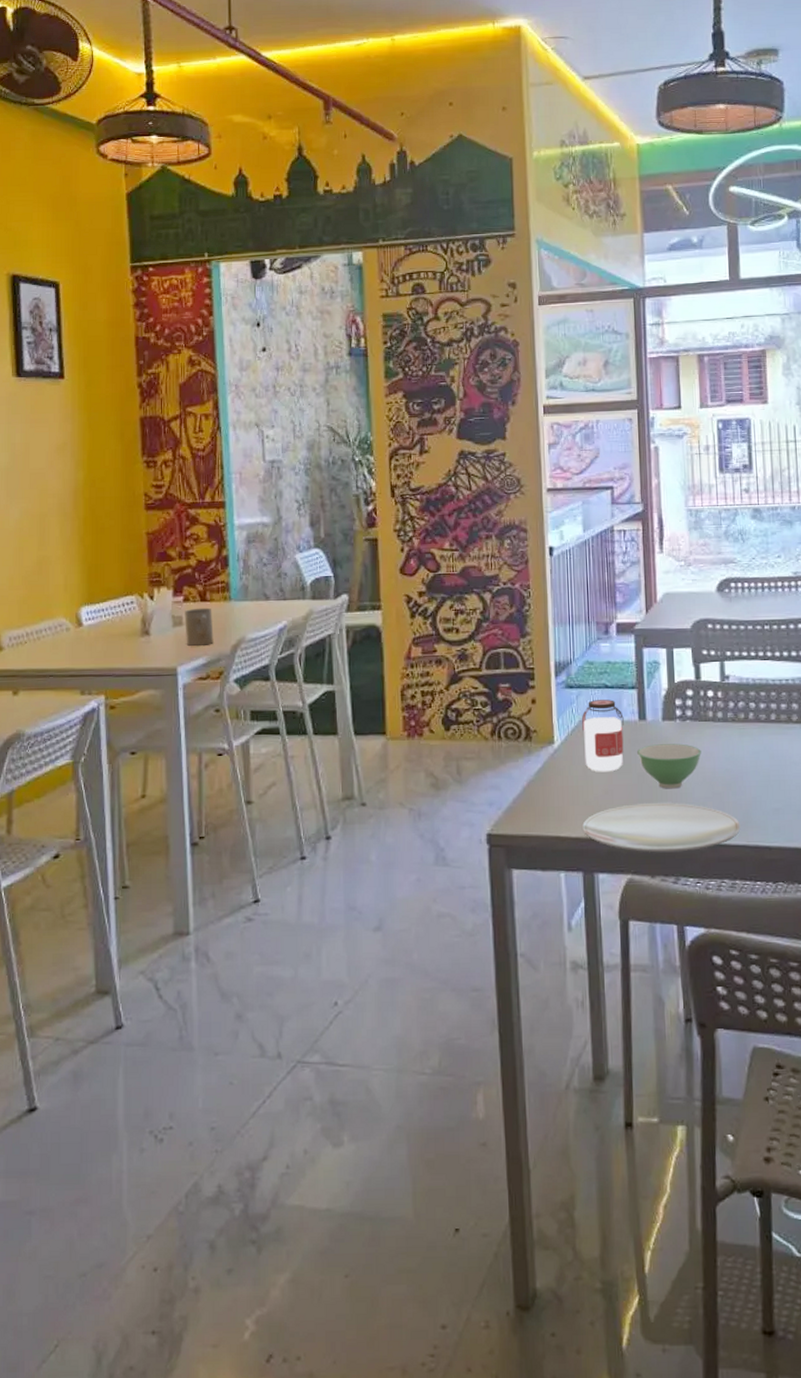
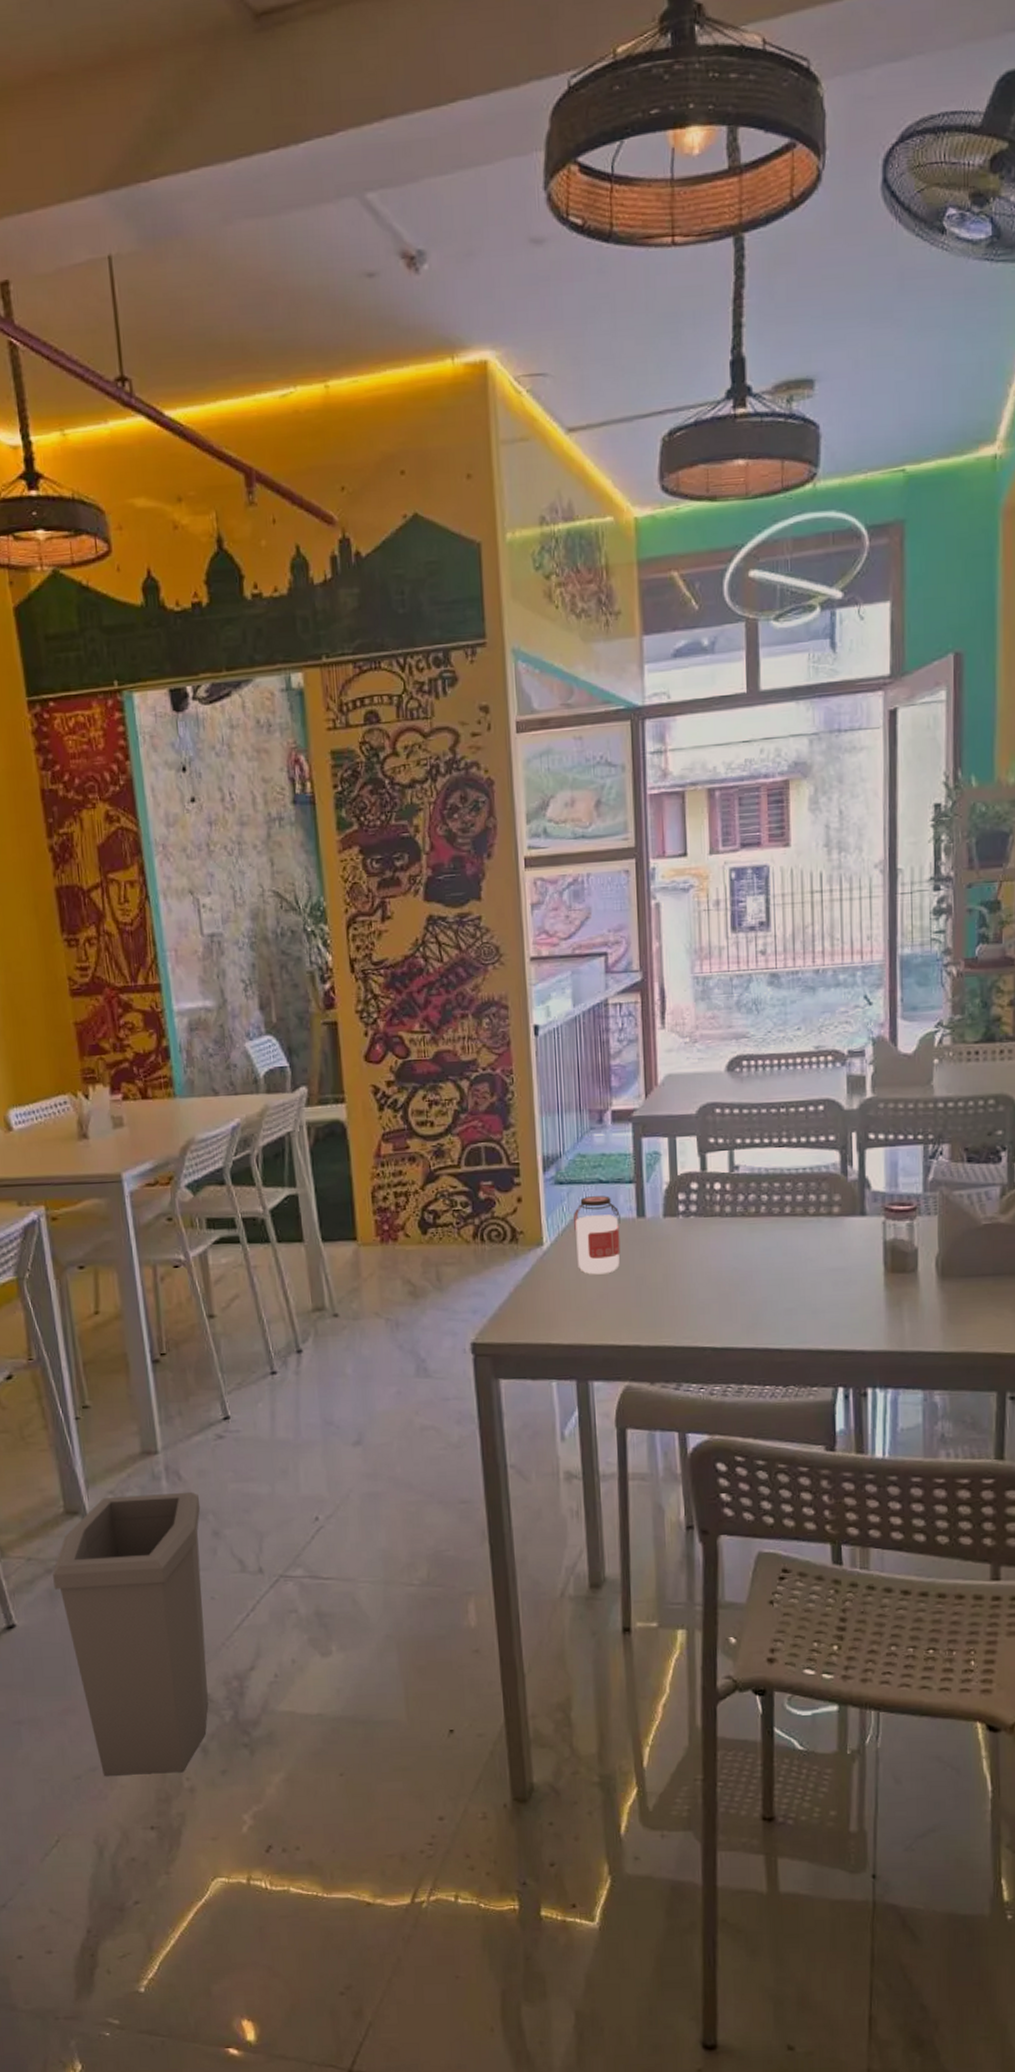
trash bin: none [79,973,226,1273] -> present [53,1491,209,1776]
cup: present [185,607,214,646] -> none [125,1106,160,1149]
plate: present [582,803,741,853] -> none [575,1305,749,1358]
bowl: present [637,743,701,789] -> none [635,1241,707,1291]

